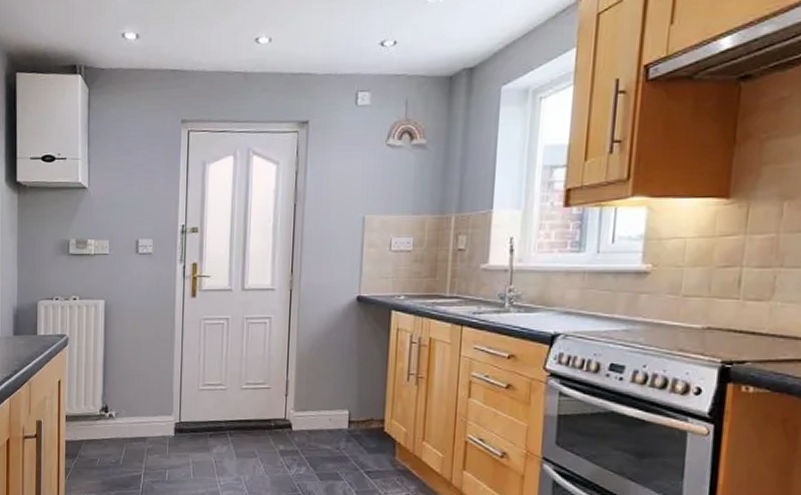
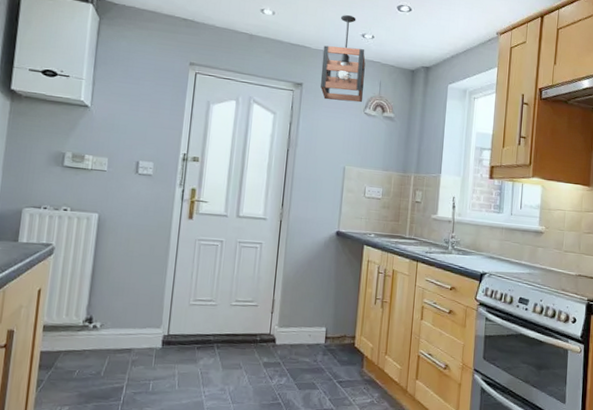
pendant light: none [330,20,386,136] -> present [320,14,366,103]

